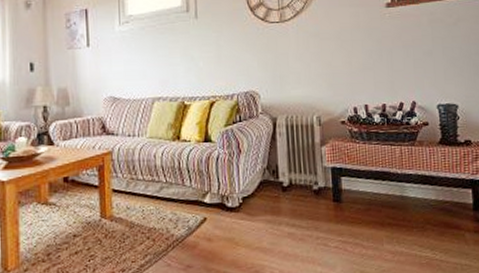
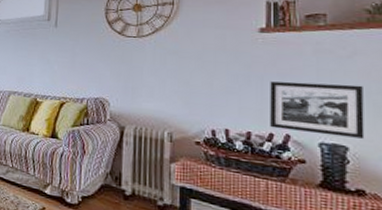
picture frame: none [398,48,469,98] -> present [270,81,365,139]

